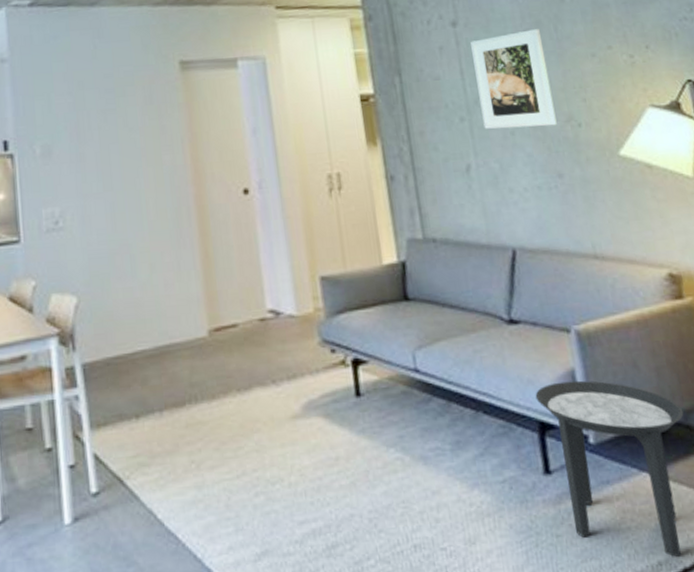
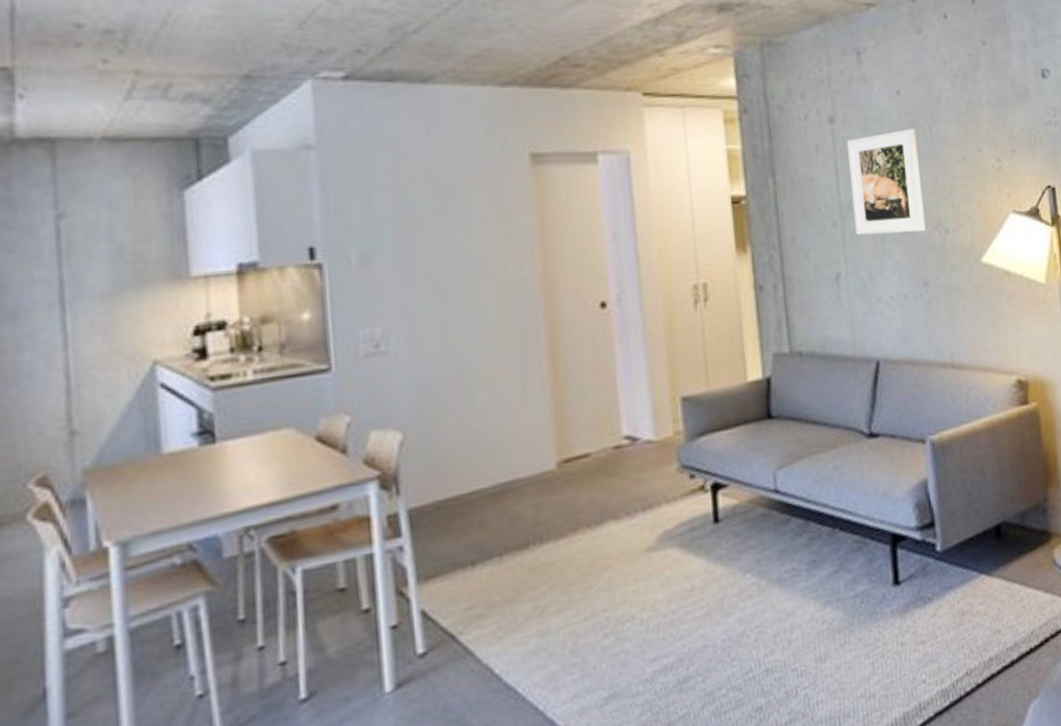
side table: present [535,380,684,557] -> none [889,489,1021,652]

